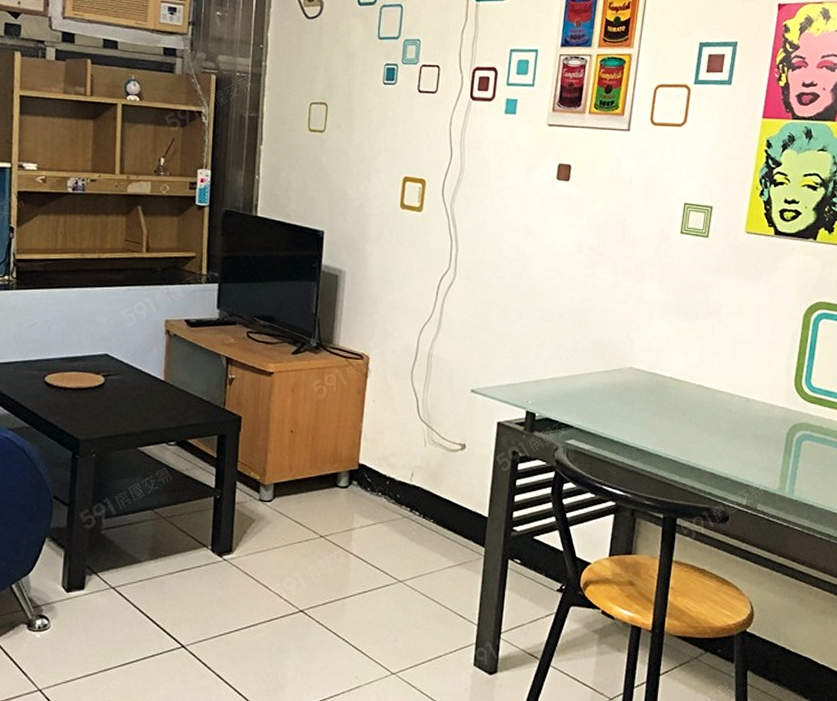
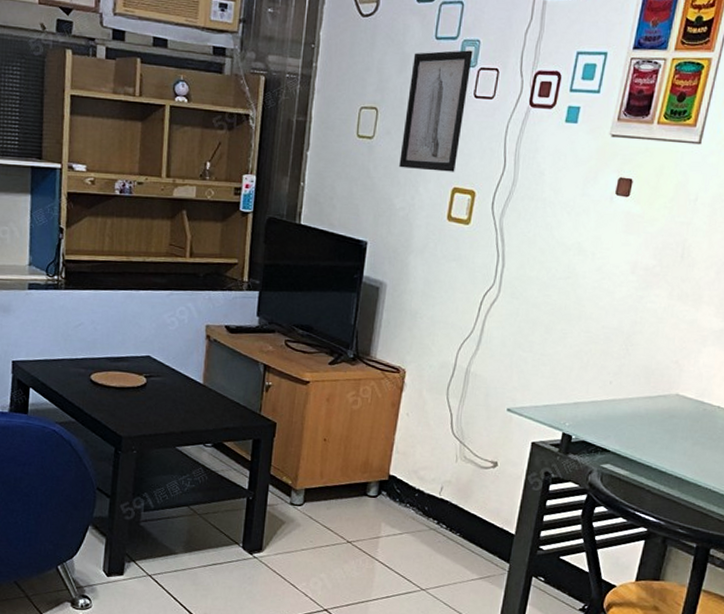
wall art: none [351,49,414,162] -> present [399,50,473,172]

